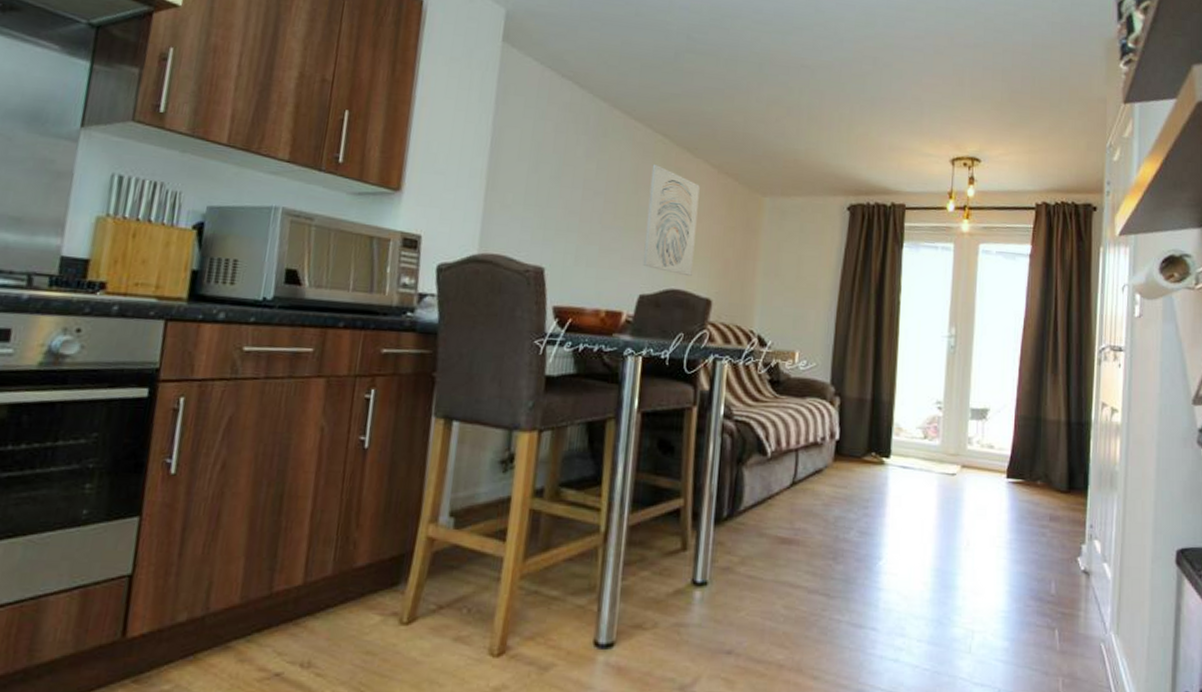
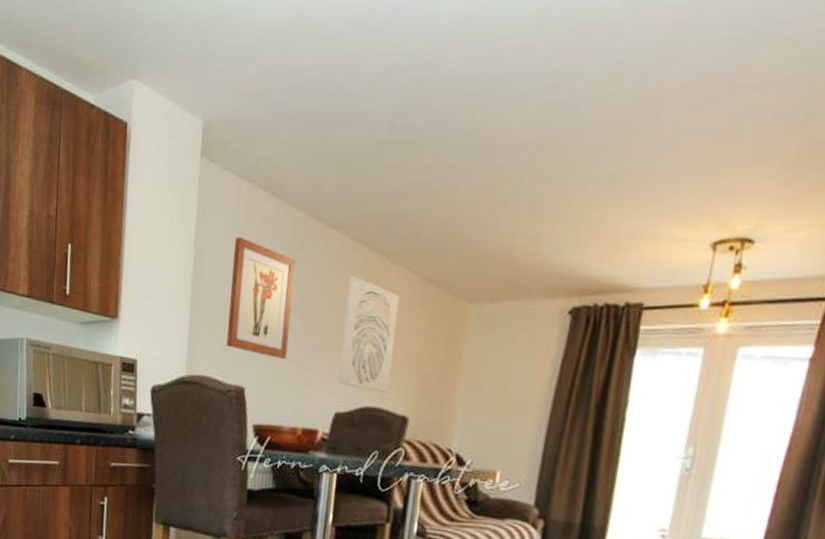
wall art: none [525,119,600,241] -> present [226,236,296,360]

